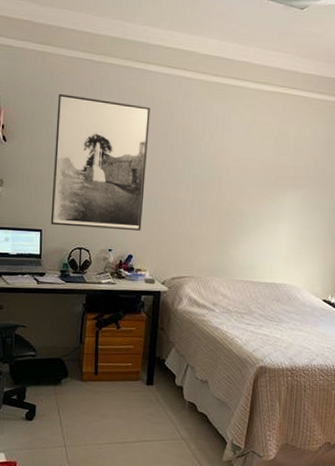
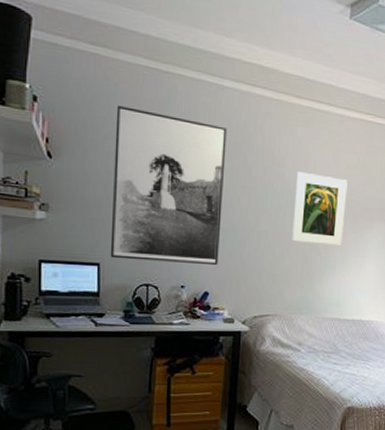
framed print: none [208,143,262,213] -> present [292,171,348,247]

